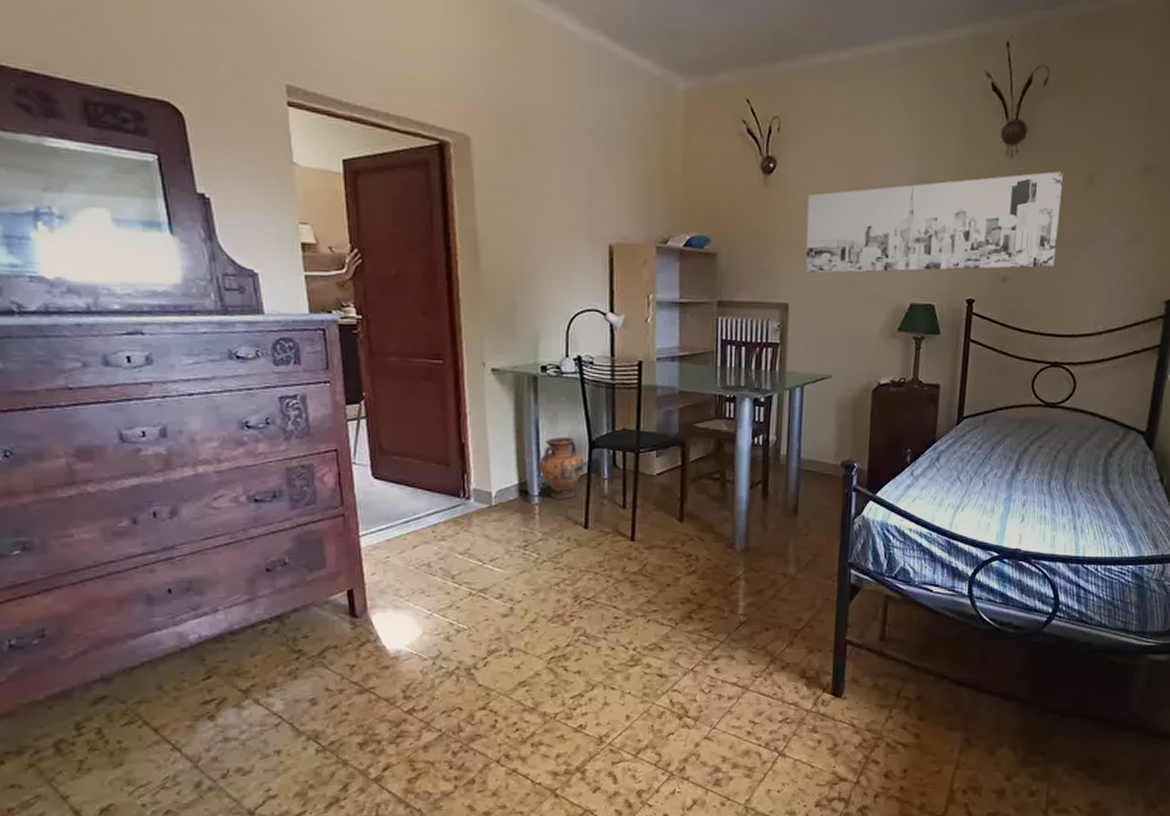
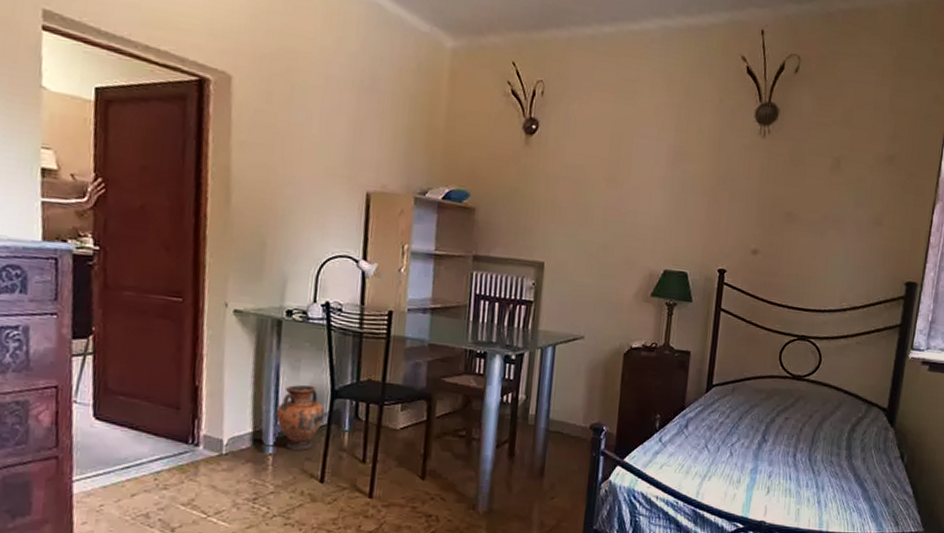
wall art: present [806,171,1064,274] -> none [563,153,813,244]

